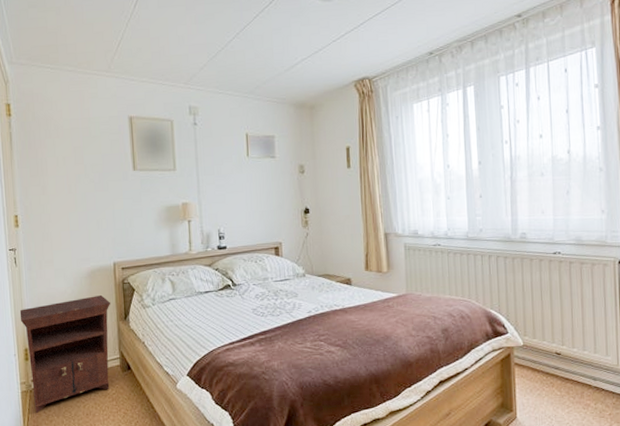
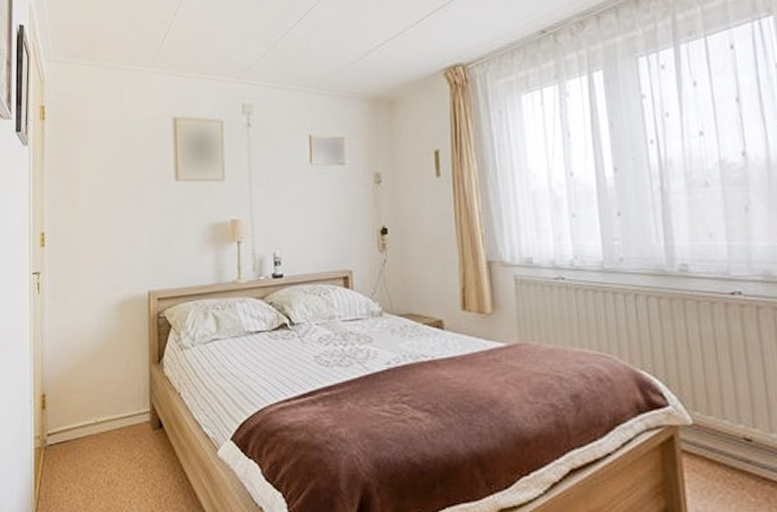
nightstand: present [19,294,111,414] -> none [39,330,143,478]

